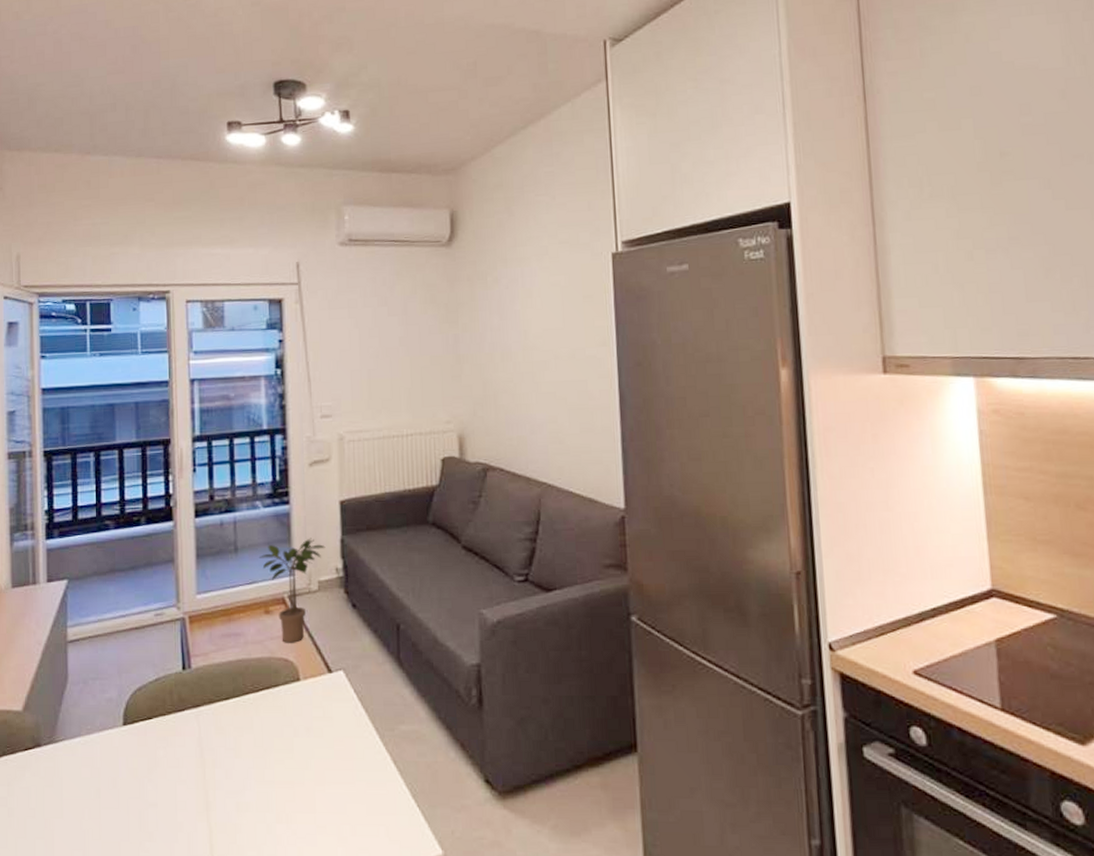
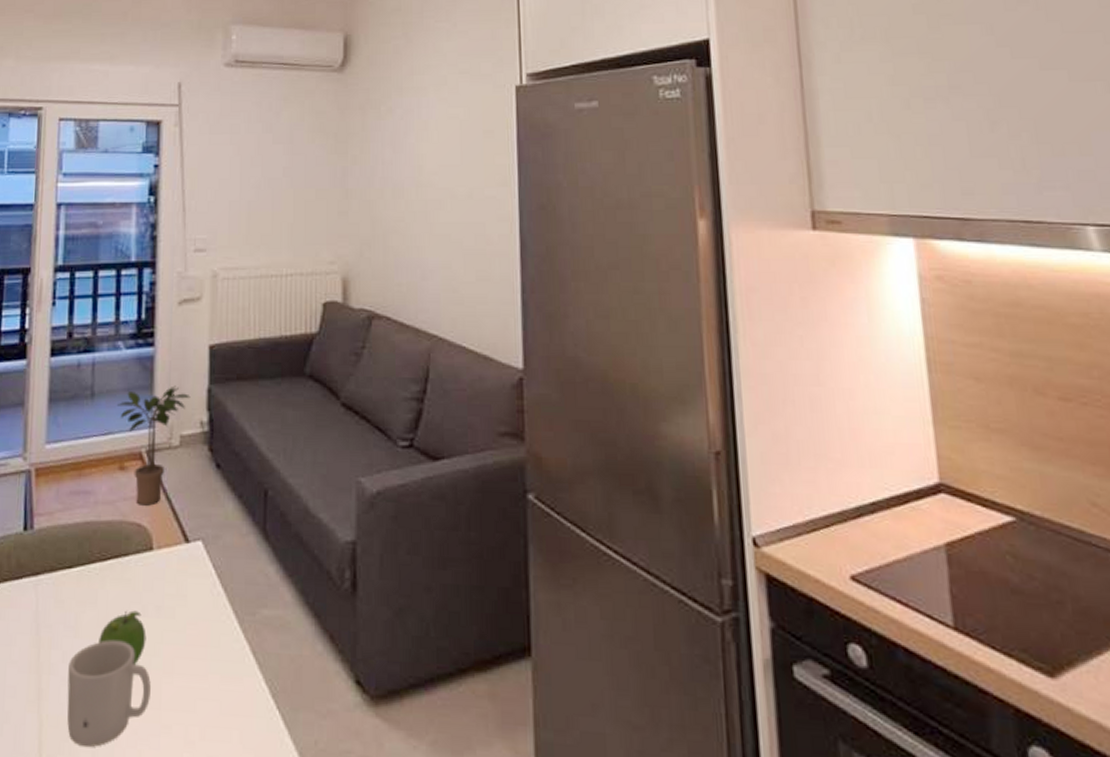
mug: none [231,758,306,847] -> present [66,640,151,747]
fruit: none [257,732,299,778] -> present [99,610,147,666]

